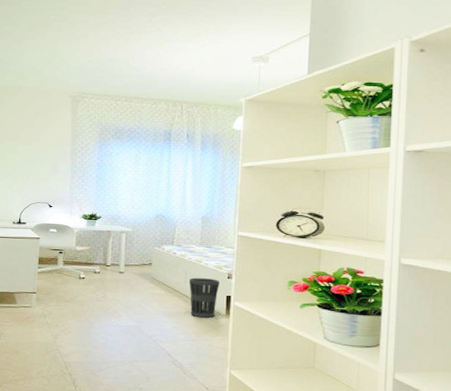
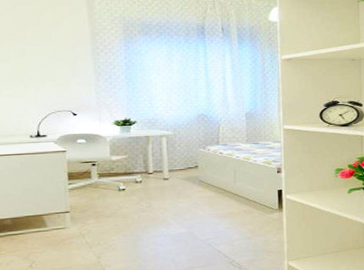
wastebasket: present [189,278,219,318] -> none [239,175,270,215]

